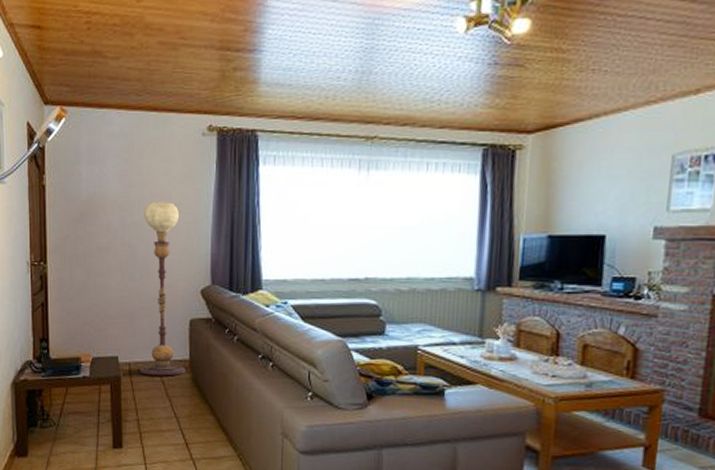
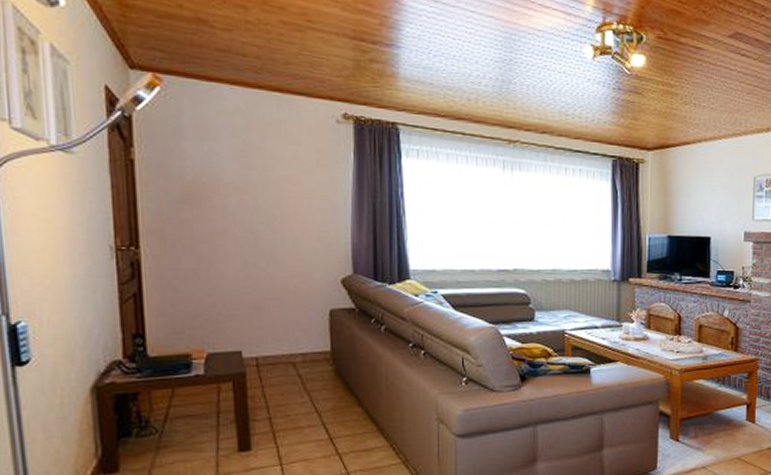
floor lamp: present [139,202,186,376] -> none [268,186,327,370]

